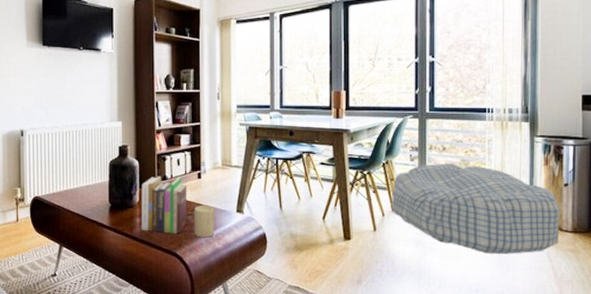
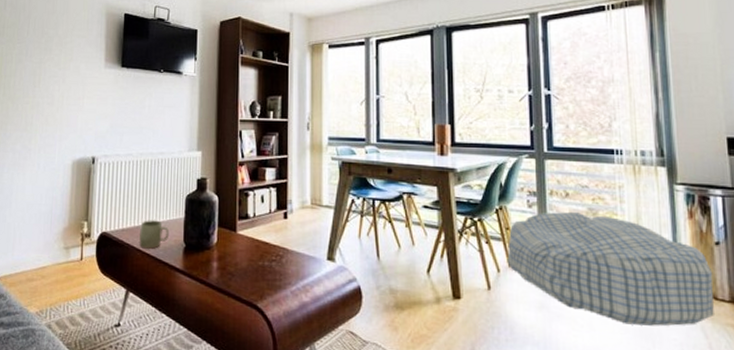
mug: none [69,184,96,210] -> present [139,220,170,250]
books: present [141,176,188,234] -> none [218,213,272,283]
candle: present [193,206,214,238] -> none [278,250,302,289]

